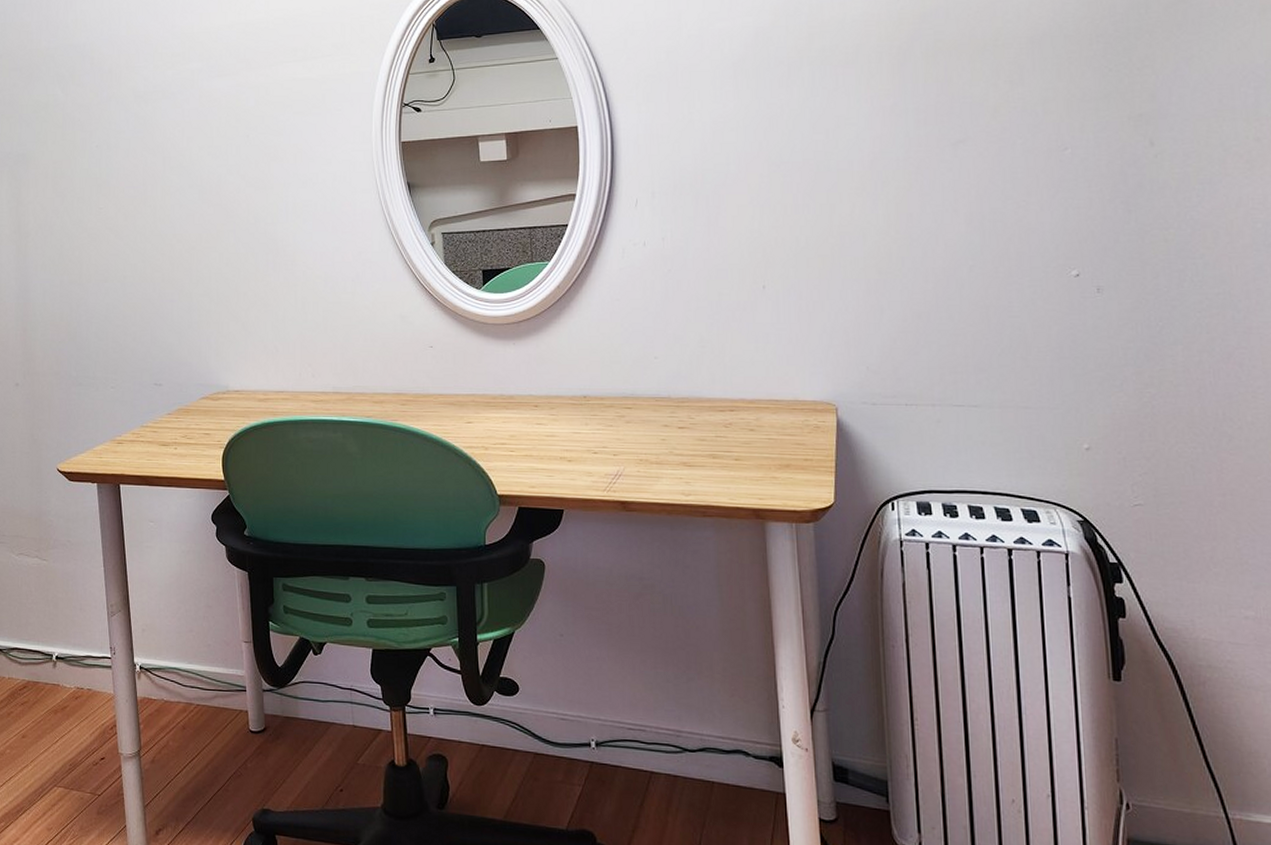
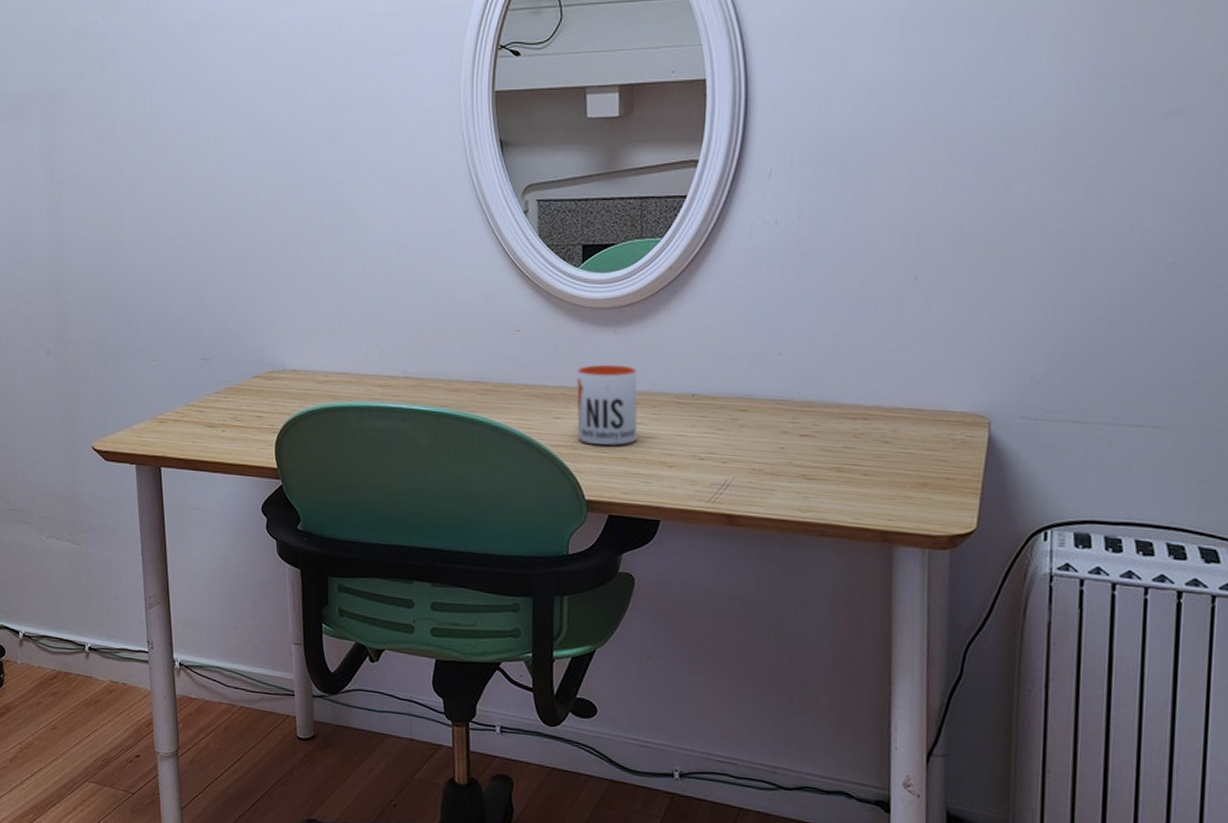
mug: none [484,373,539,444] -> present [577,364,638,445]

